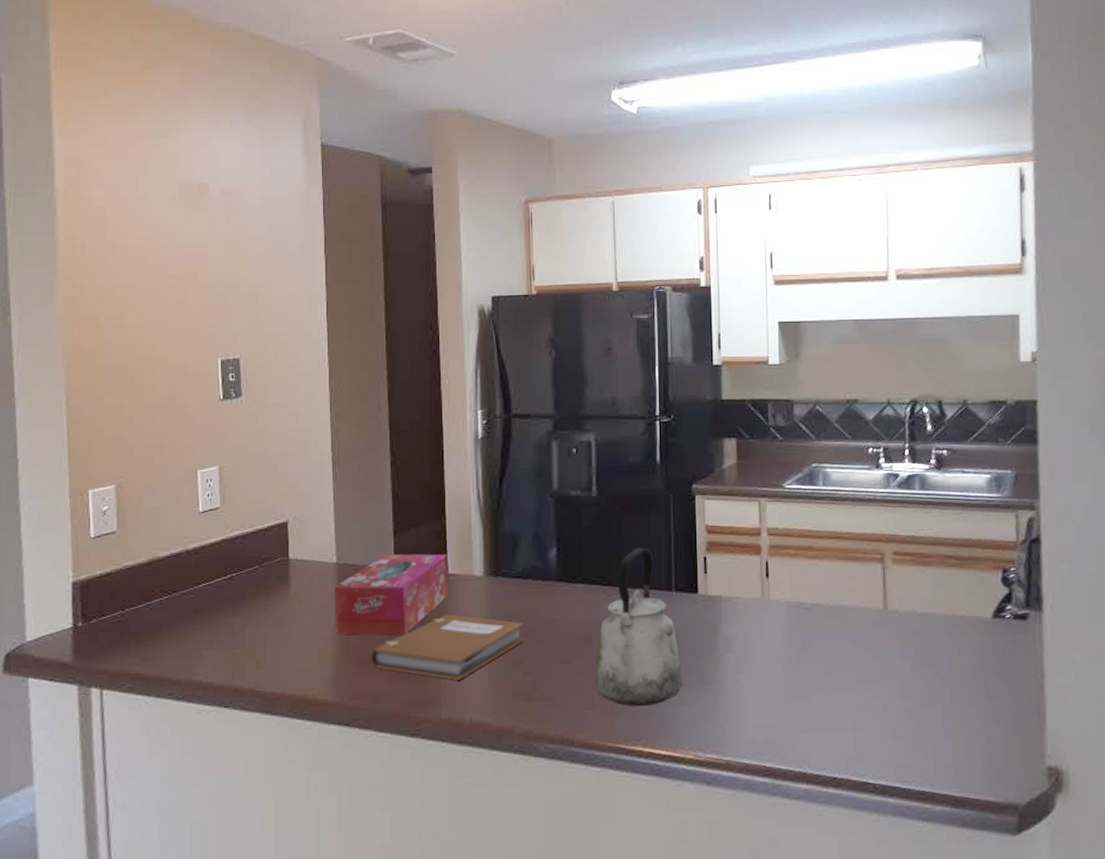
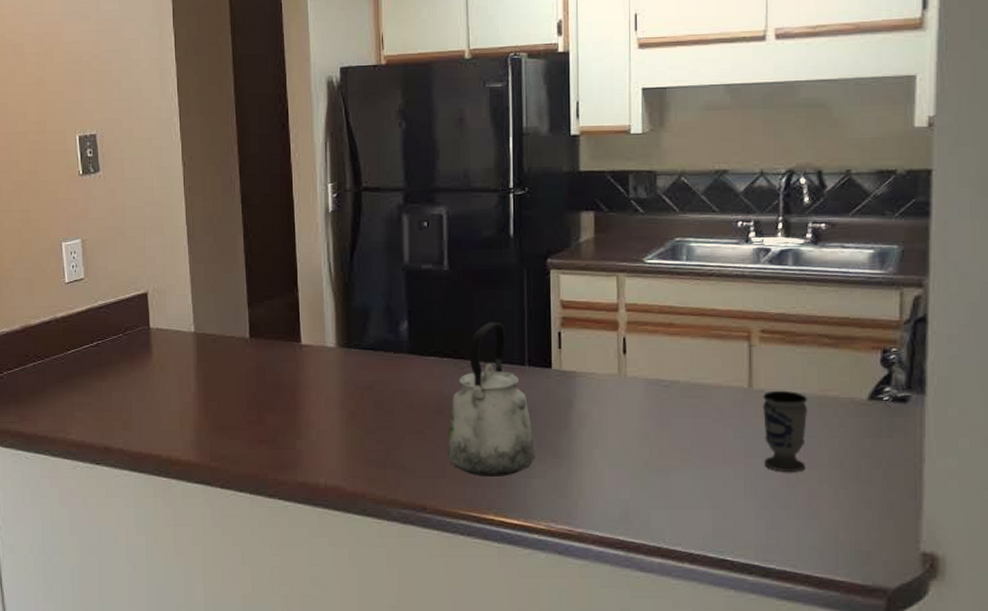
tissue box: present [335,554,448,635] -> none [193,325,302,402]
notebook: present [371,614,525,680] -> none [229,383,377,446]
cup: none [896,610,939,692] -> present [762,390,808,473]

